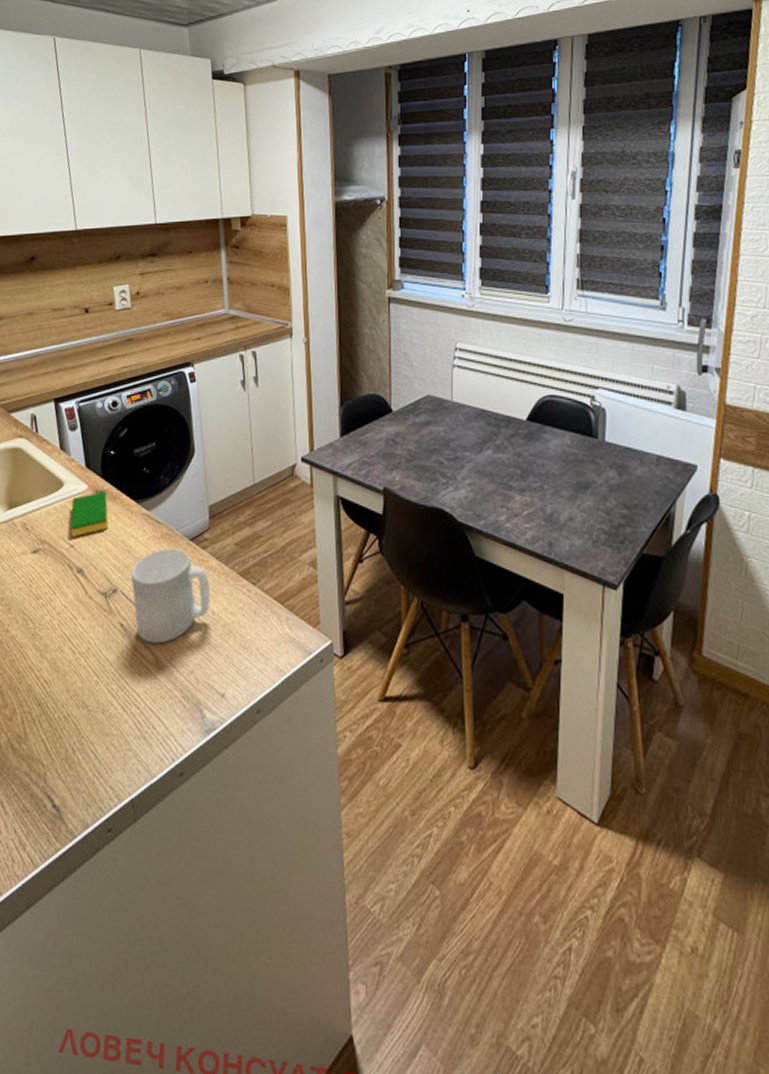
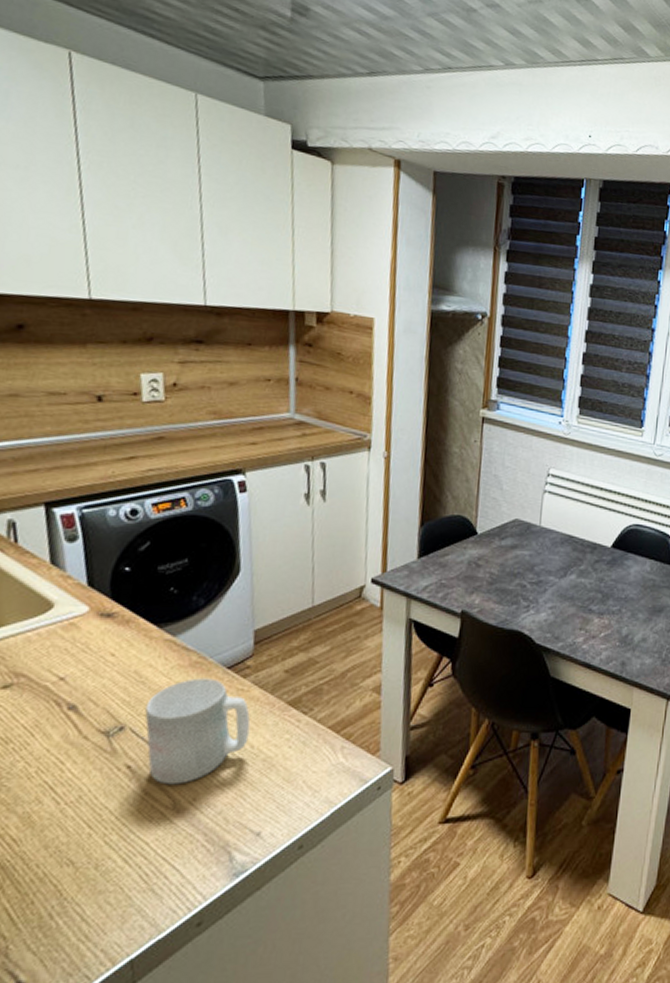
dish sponge: present [70,491,108,537] -> none [60,614,118,668]

